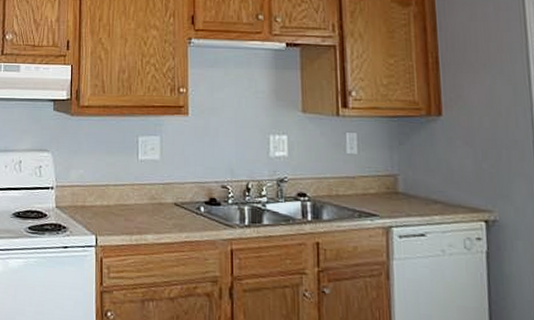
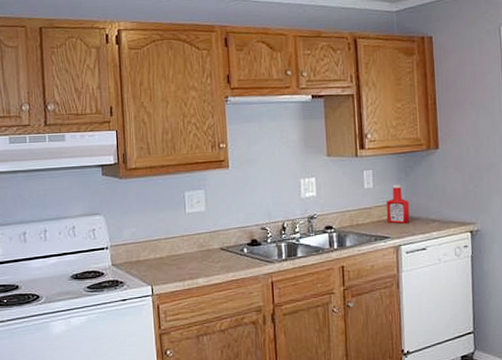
ketchup bottle: none [373,153,405,201] -> present [386,184,410,224]

